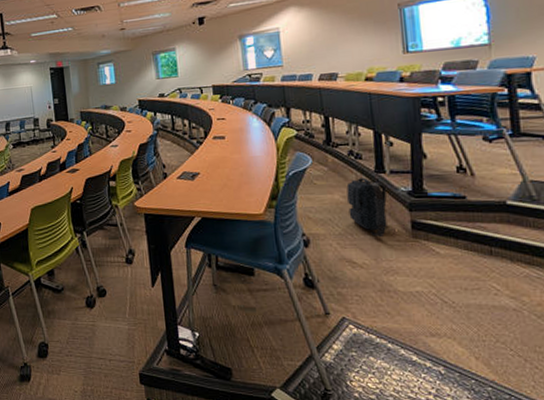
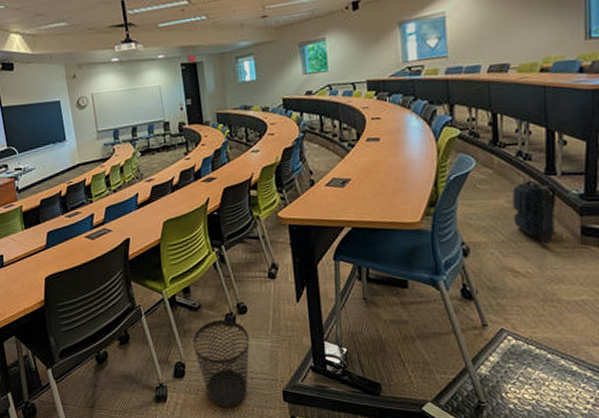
wastebasket: none [55,301,109,389] -> present [192,319,250,407]

